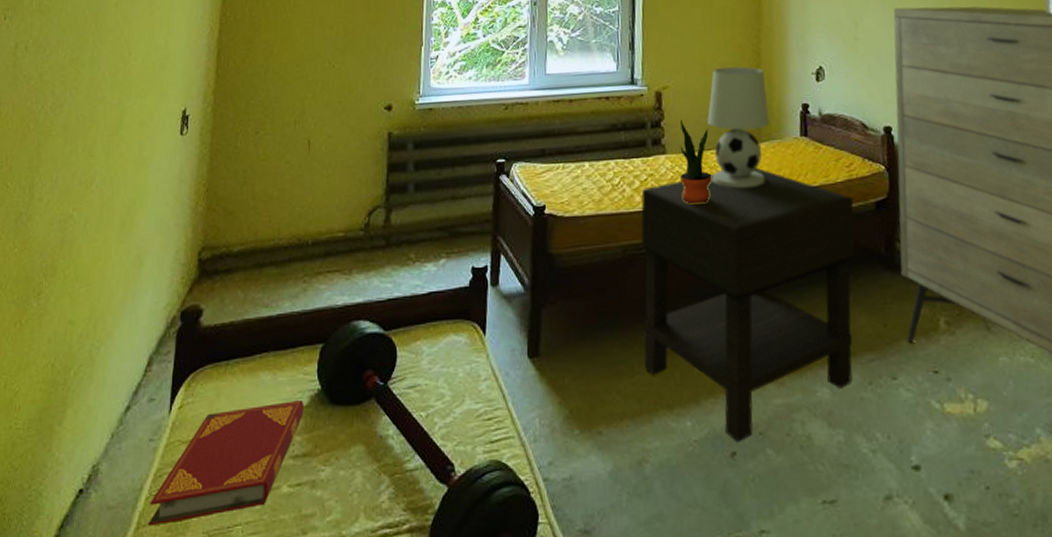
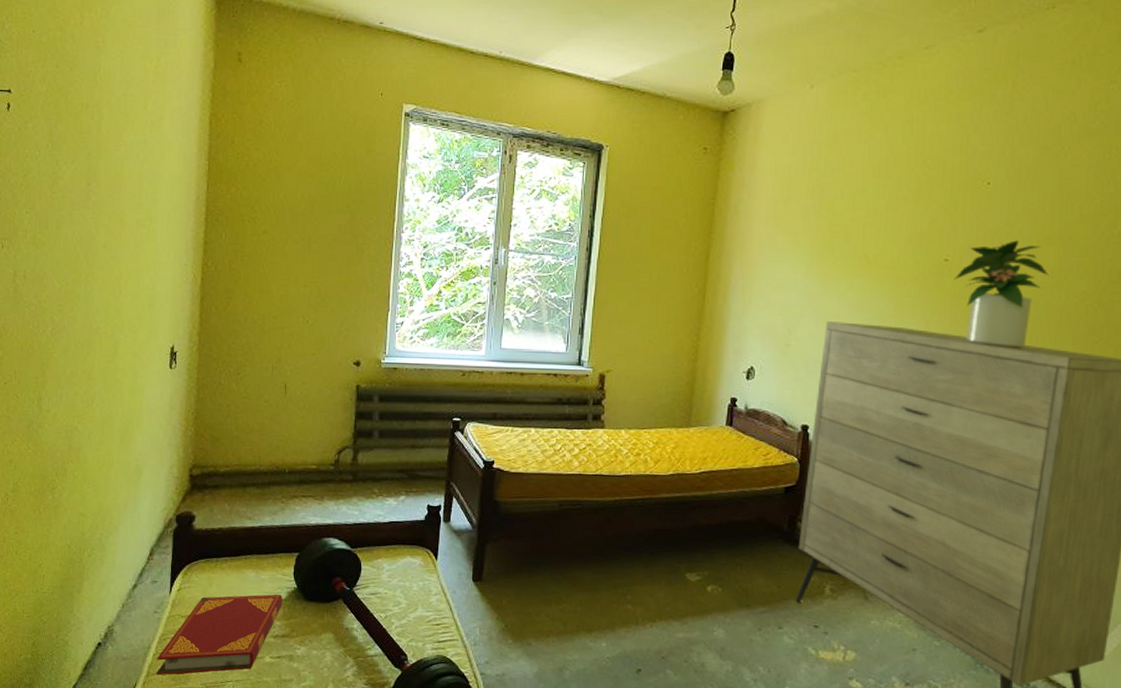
nightstand: present [641,167,855,443] -> none [571,448,766,663]
potted plant: present [679,120,712,205] -> none [615,400,644,474]
table lamp: present [707,66,770,188] -> none [643,359,700,464]

